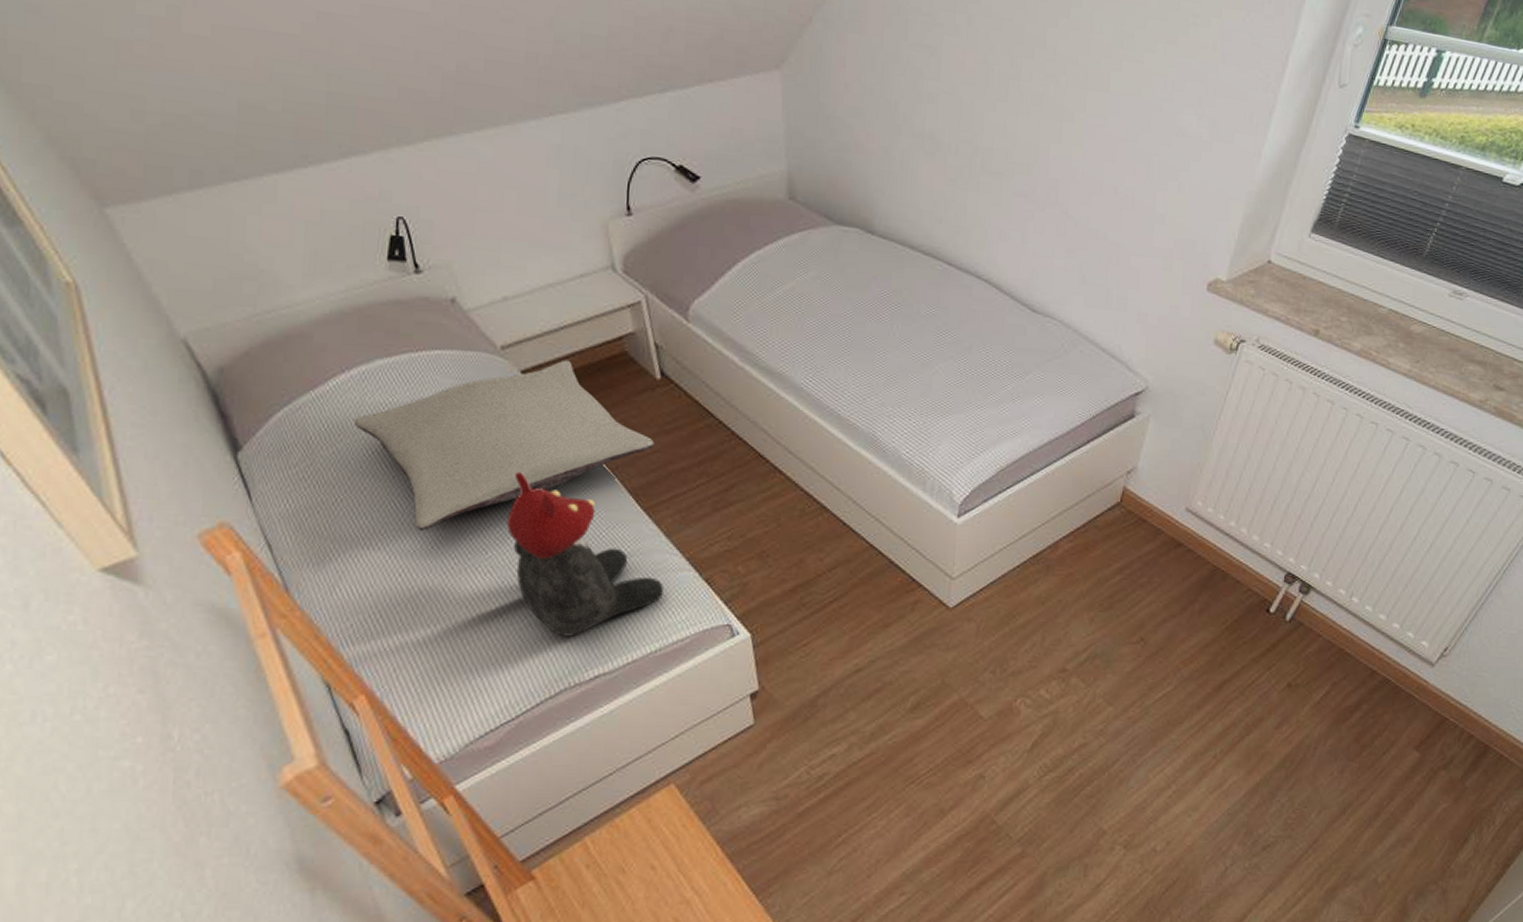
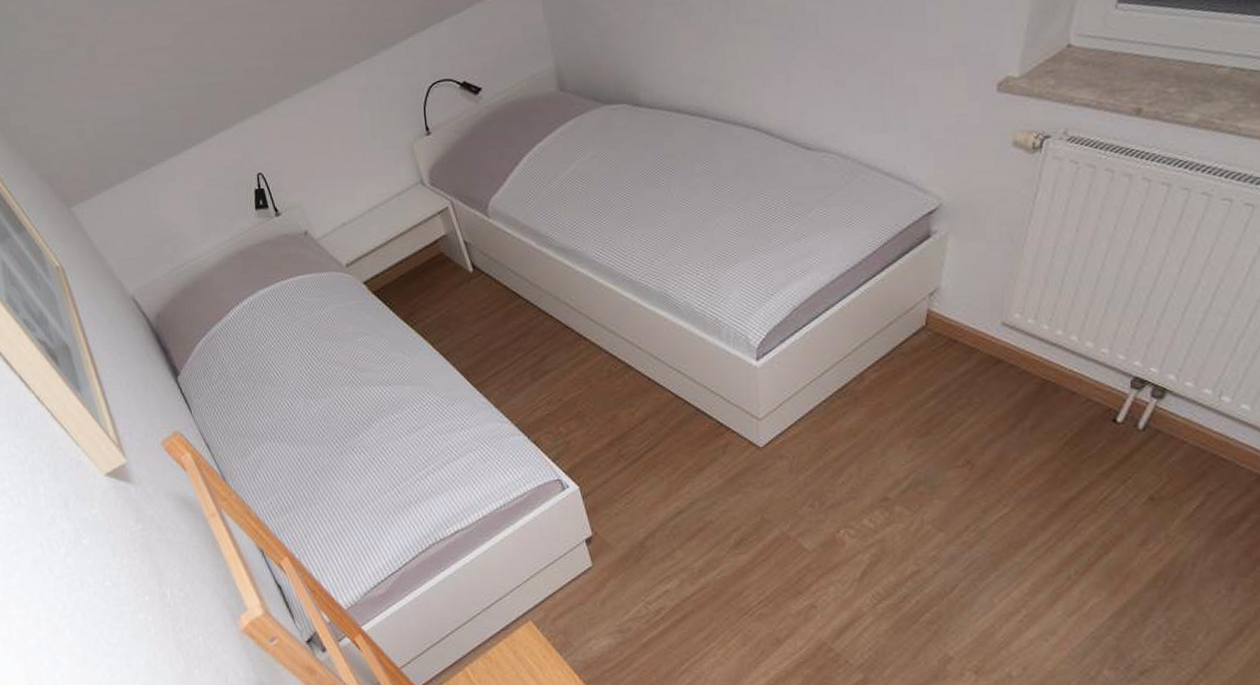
pillow: present [354,360,655,532] -> none [250,267,476,424]
teddy bear: present [507,472,663,637] -> none [370,366,500,500]

